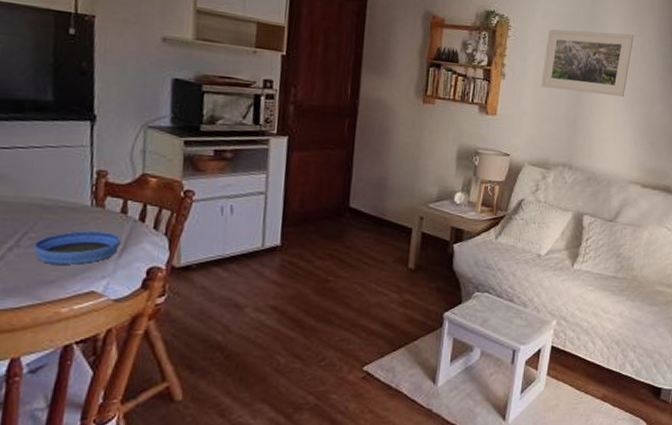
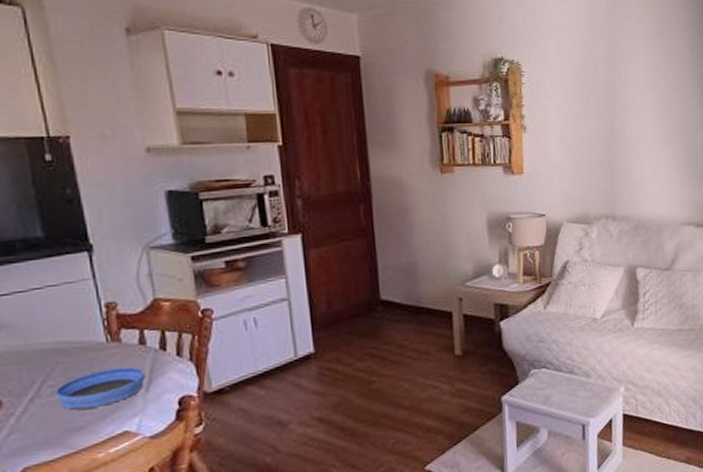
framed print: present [540,29,634,98] -> none [566,58,663,134]

